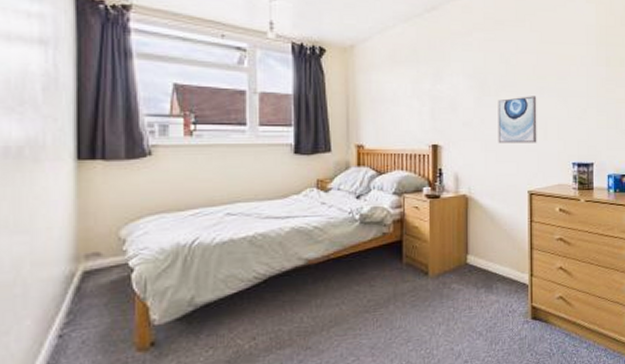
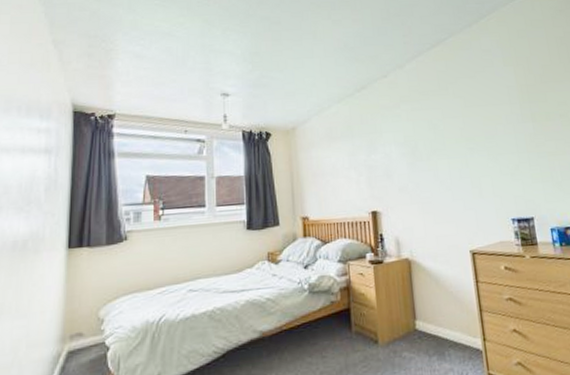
wall art: present [498,96,537,144] -> none [430,157,473,206]

